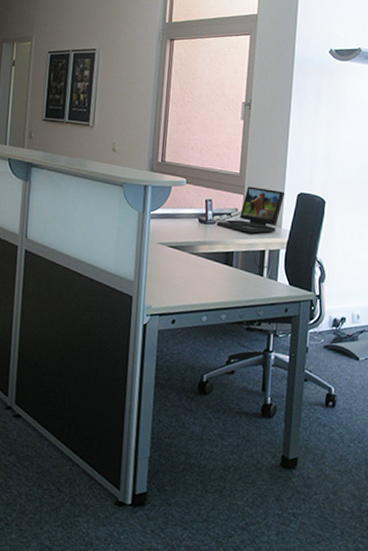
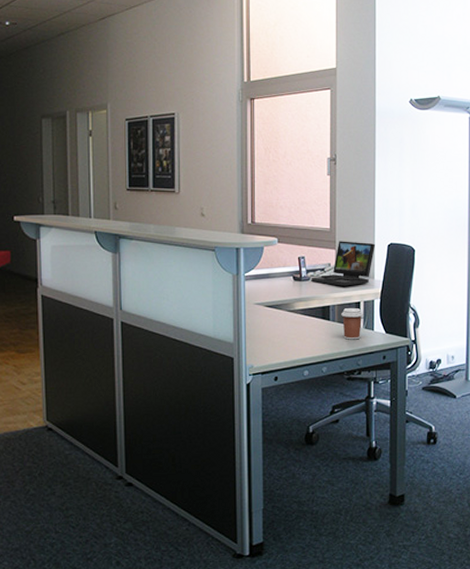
coffee cup: none [245,255,267,289] -> present [341,307,363,340]

